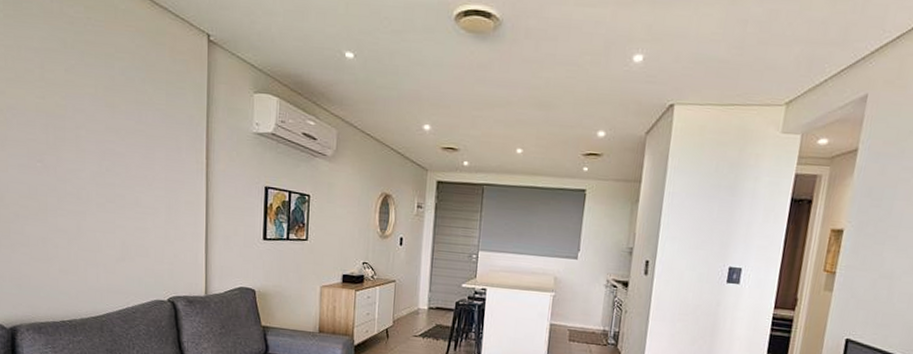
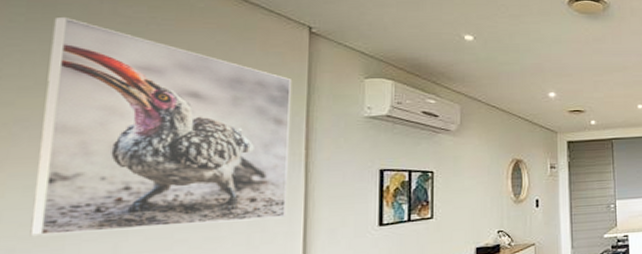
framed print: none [22,15,195,219] -> present [29,18,293,237]

